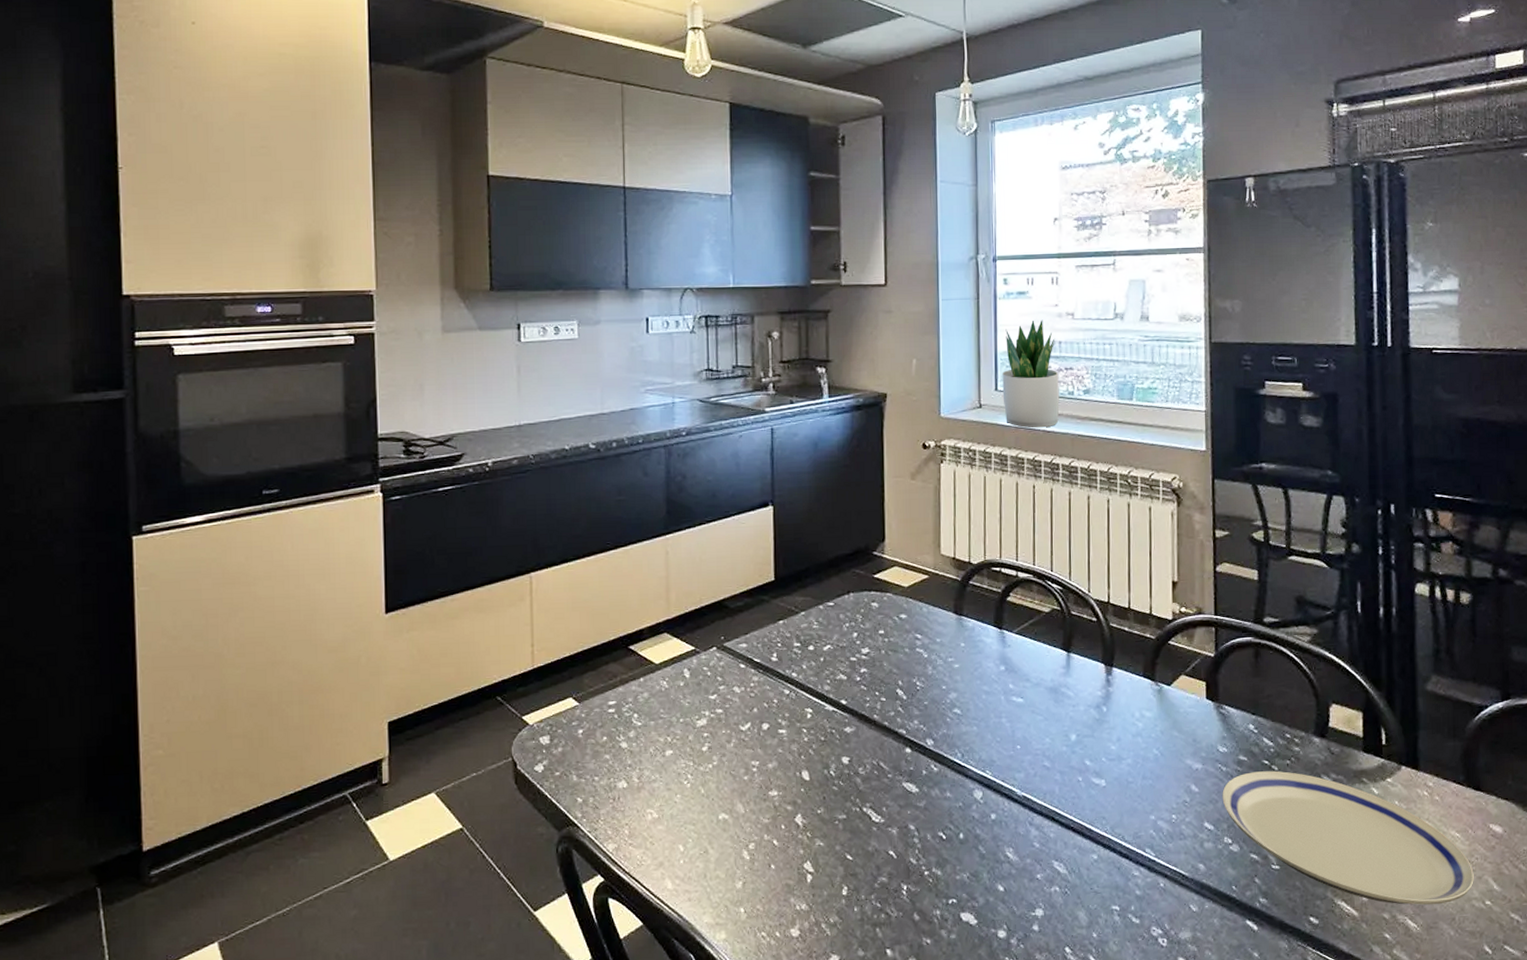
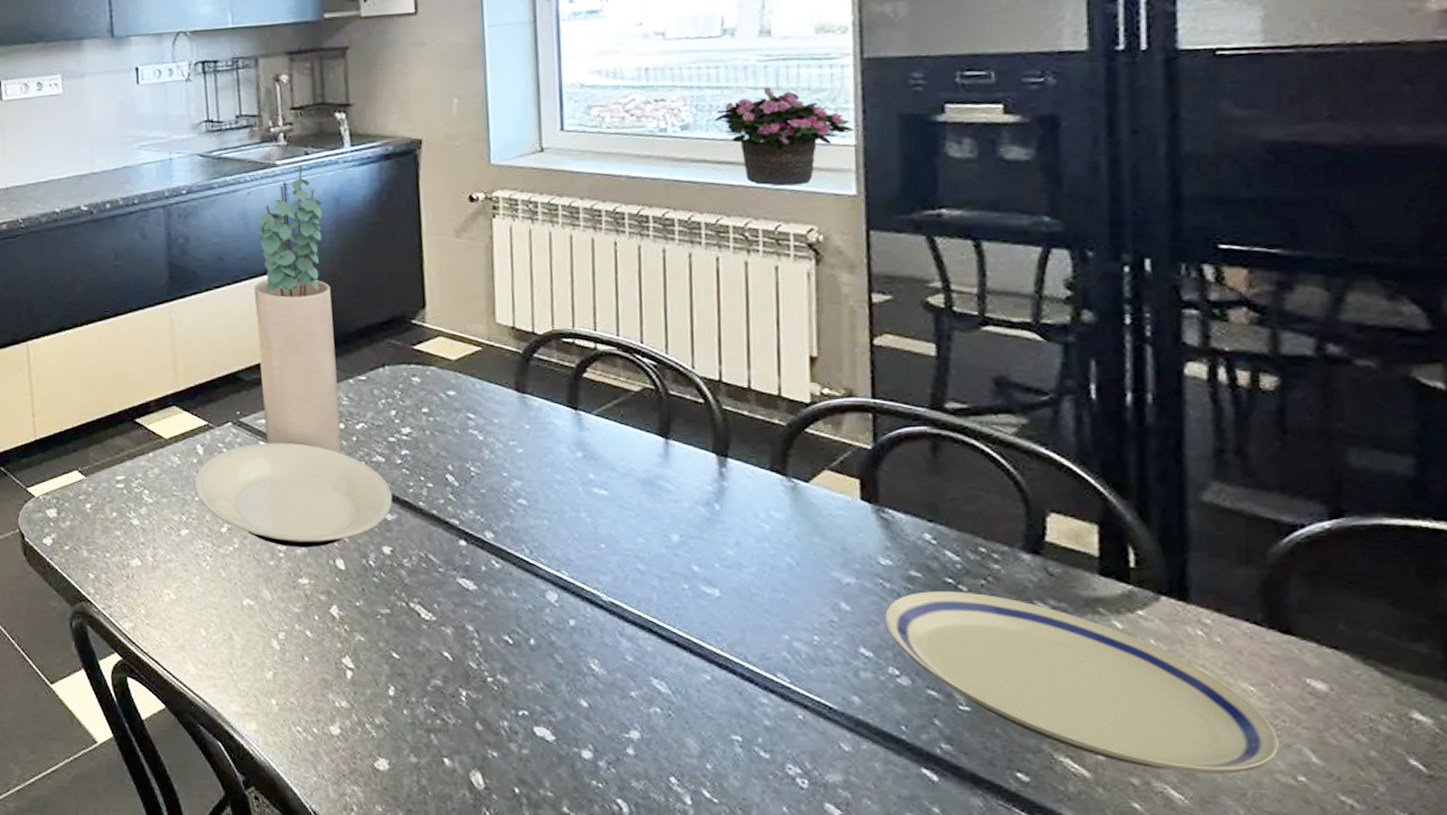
plate: none [681,664,852,762] -> present [195,442,393,547]
vase: none [741,412,811,673] -> present [253,164,342,453]
planter: present [1002,319,1060,429] -> none [569,42,648,174]
potted flower: none [1108,362,1206,442] -> present [715,87,856,186]

